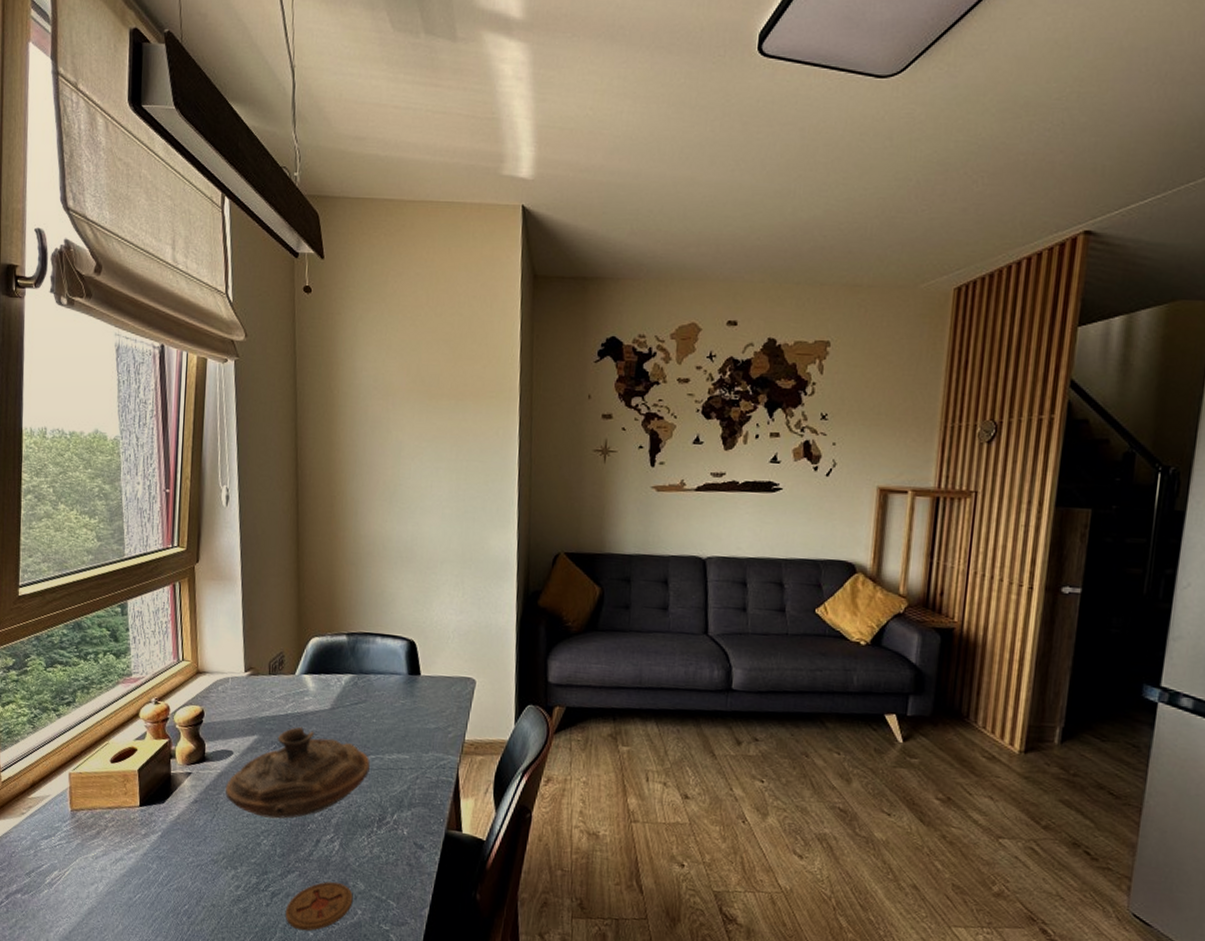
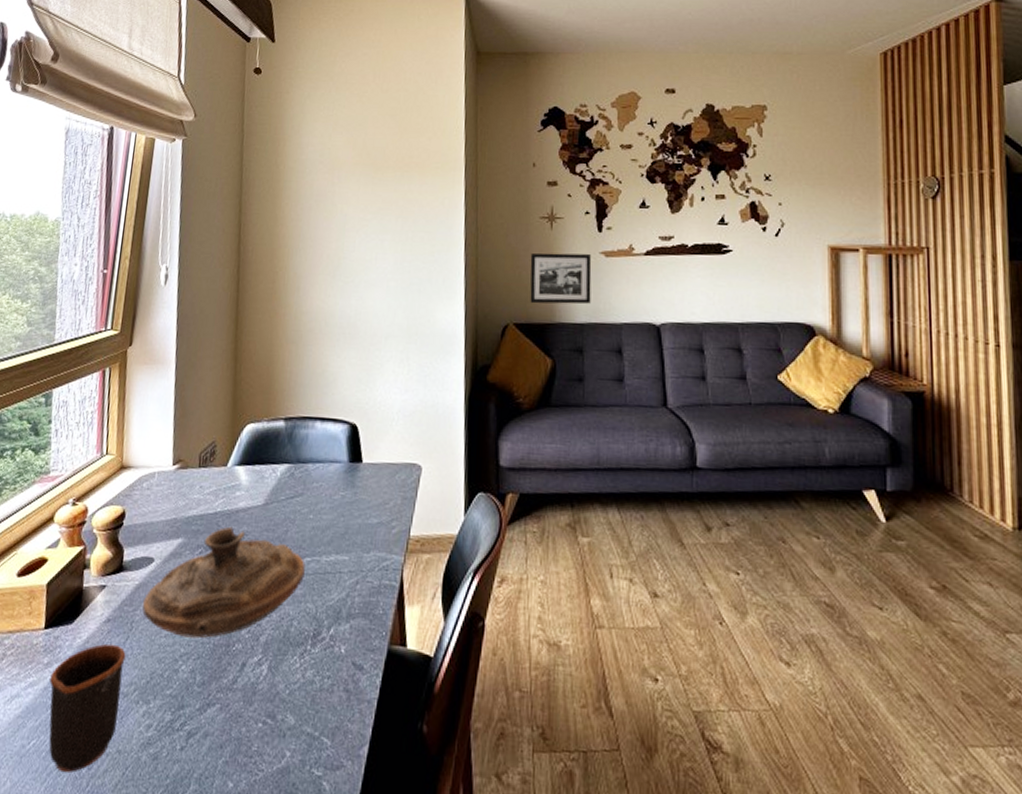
mug: none [148,820,214,920] -> present [49,643,126,772]
coaster: present [285,881,353,931] -> none [201,715,281,781]
picture frame: none [581,485,643,536] -> present [530,252,592,304]

